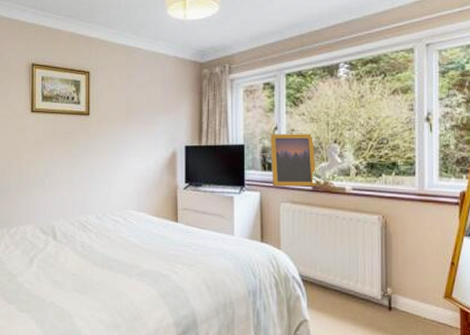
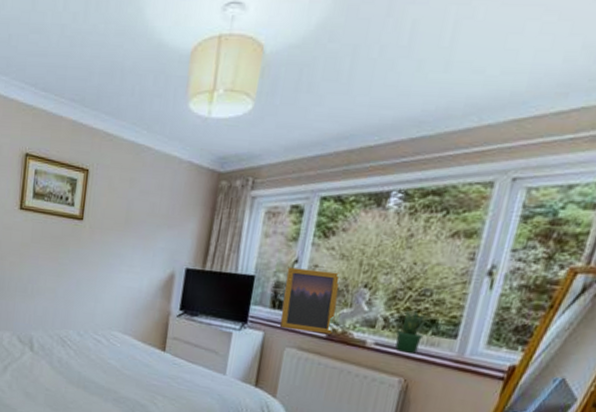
planter: none [367,157,388,194] -> present [395,310,426,355]

